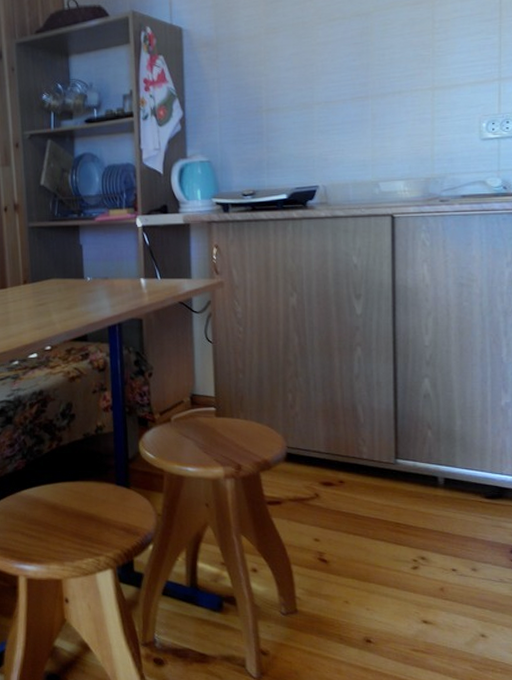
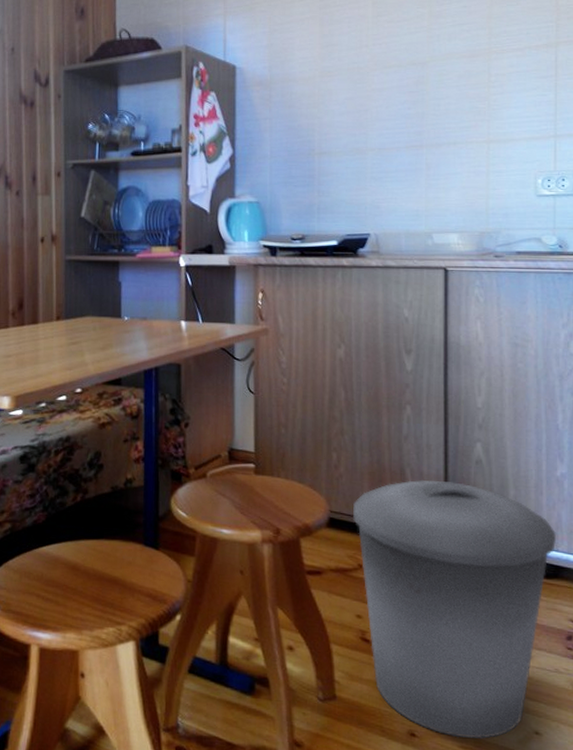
trash can: none [309,414,502,643] -> present [353,479,557,739]

